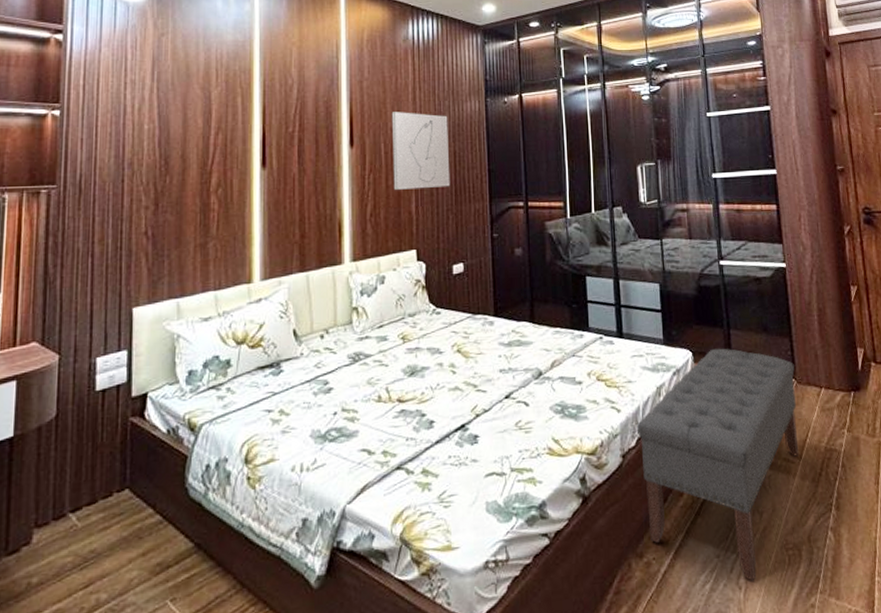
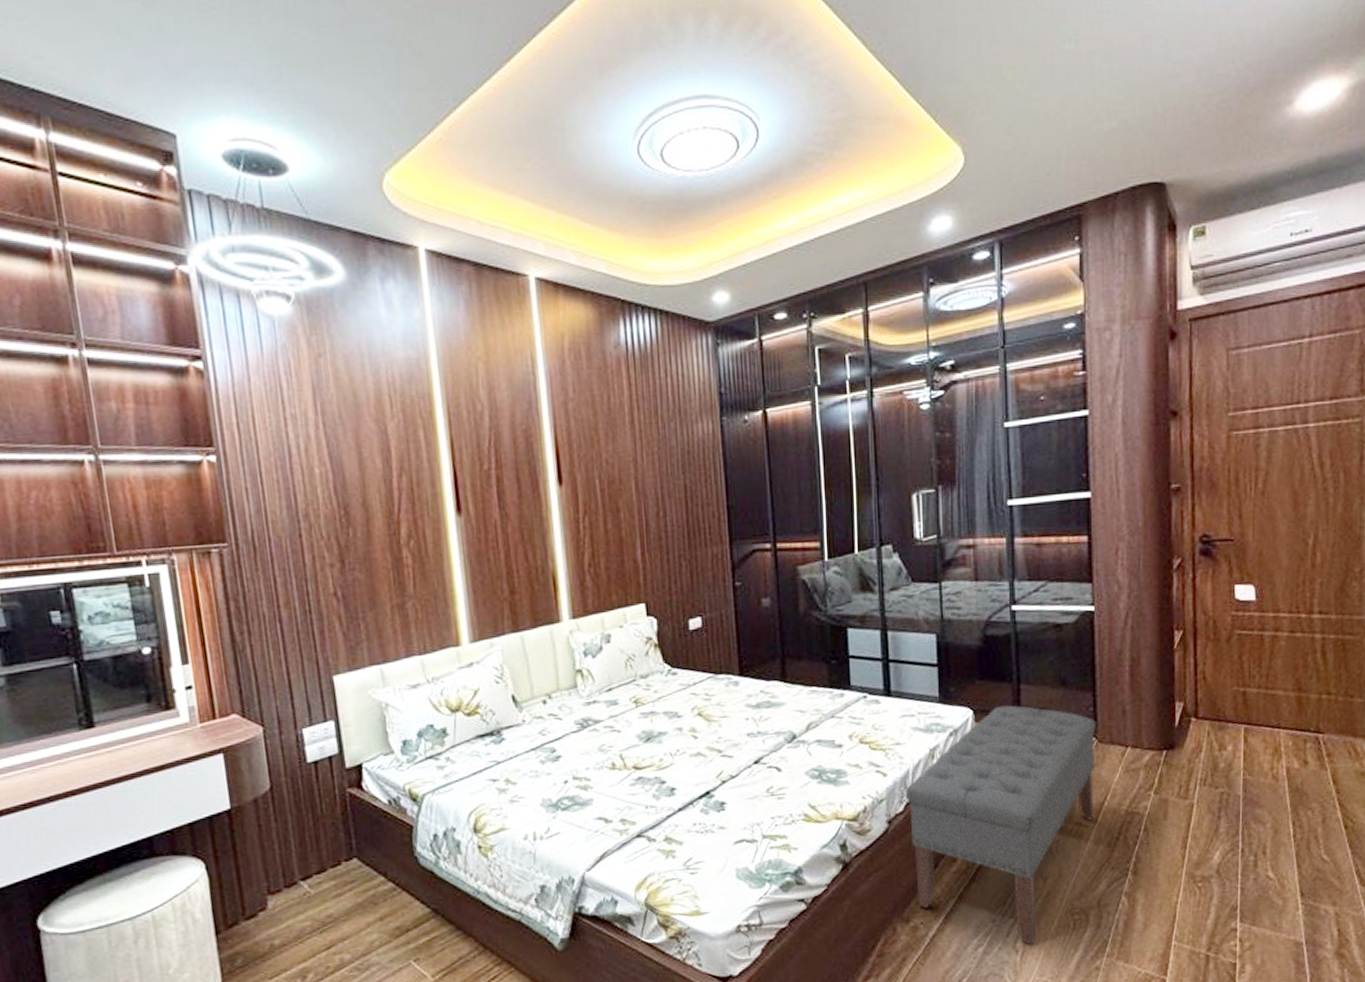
wall art: present [391,112,450,190] -> none [605,438,682,534]

